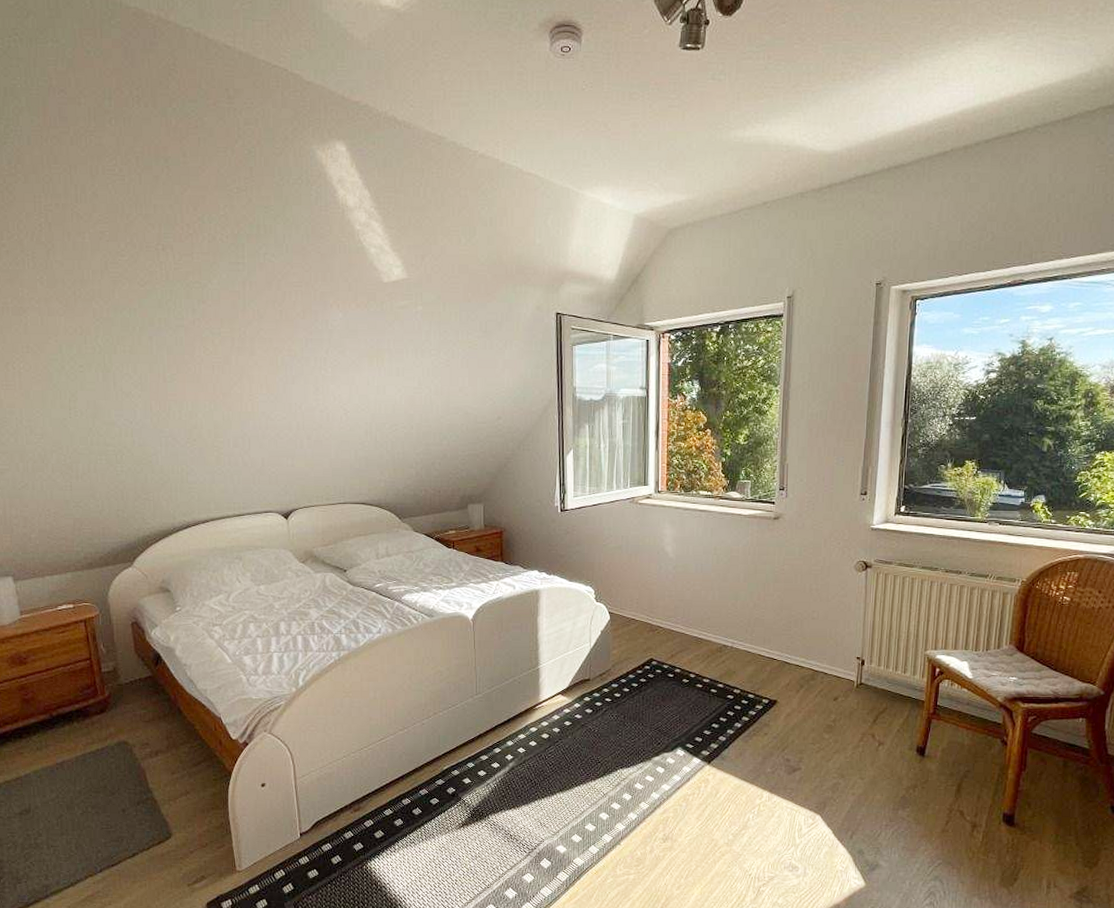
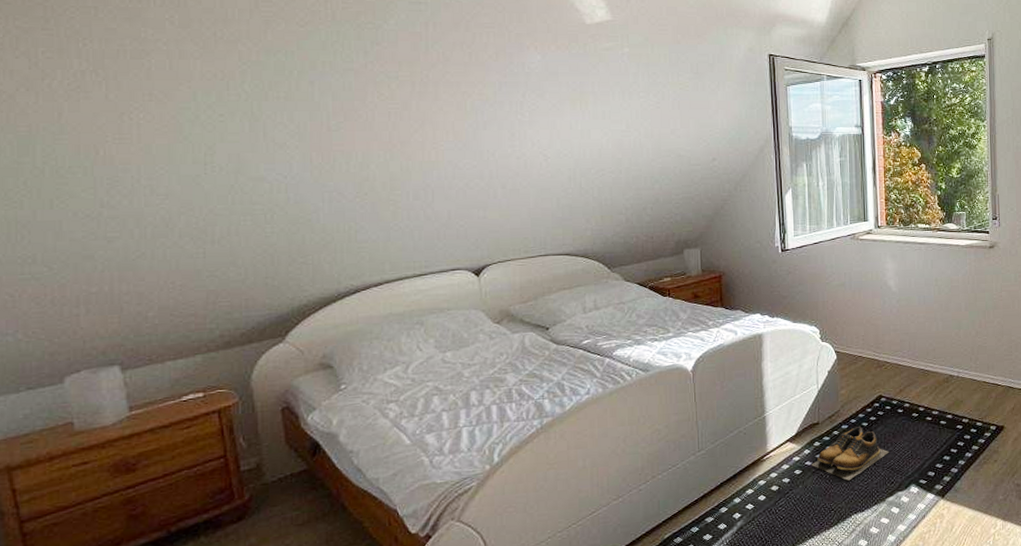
shoes: none [581,687,658,737] -> present [812,427,890,481]

